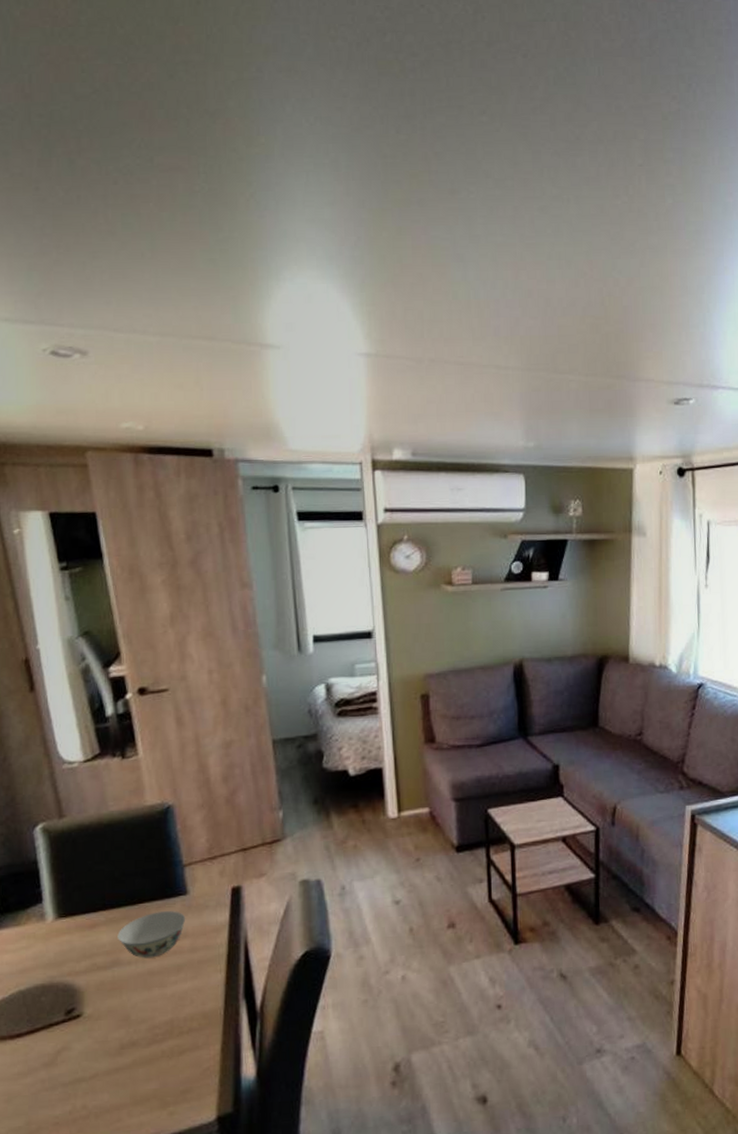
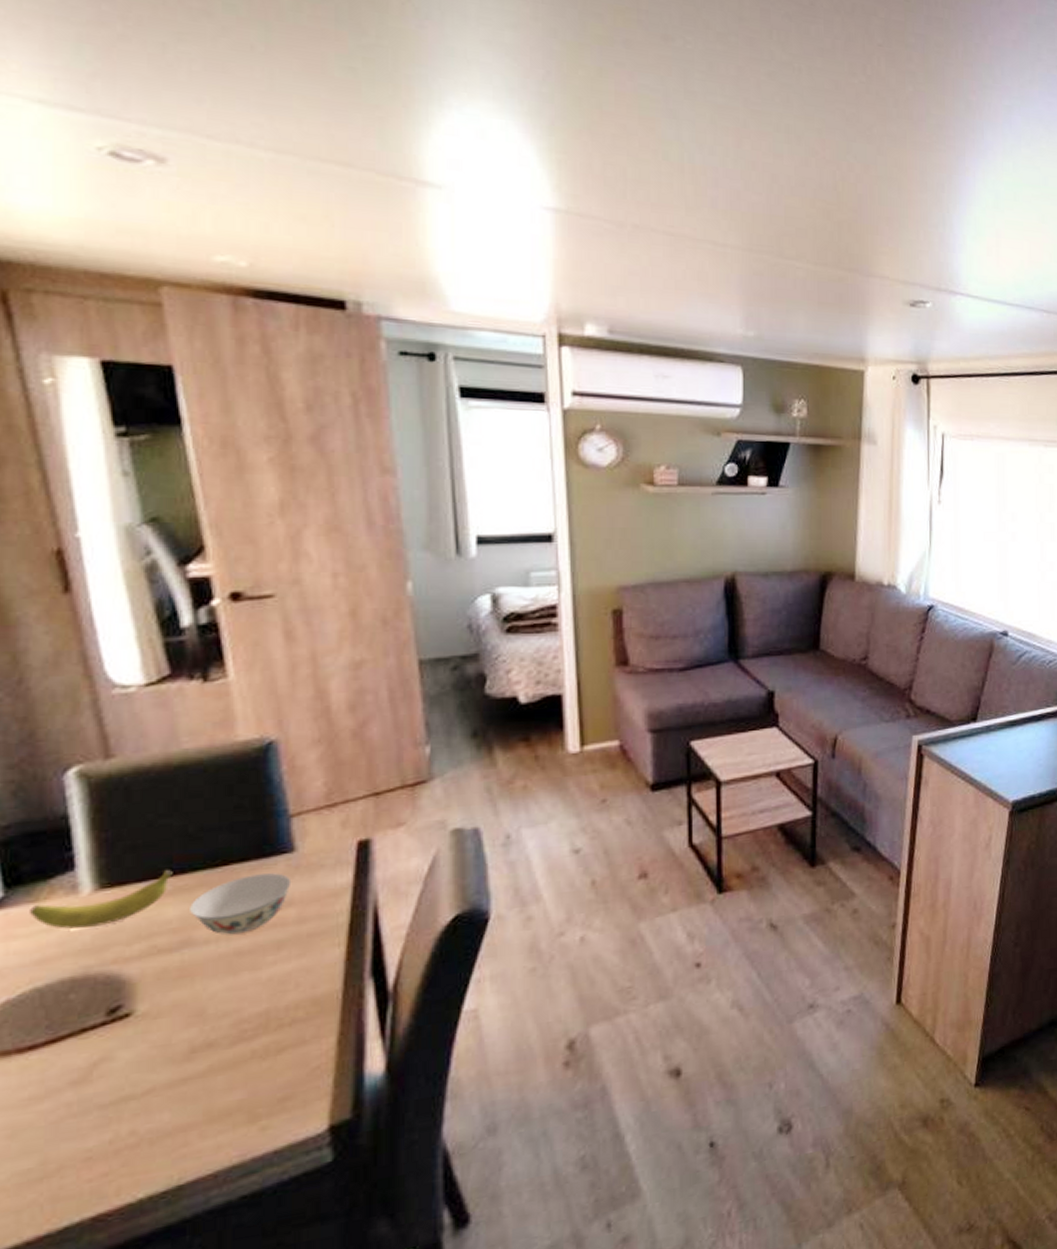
banana: none [15,904,106,947] -> present [30,869,173,929]

